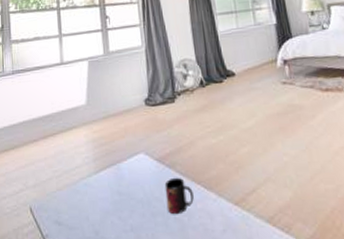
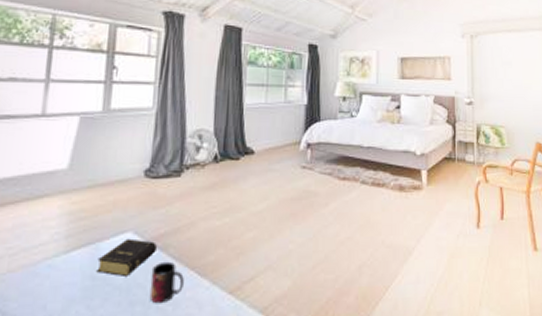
book: none [120,159,167,192] -> present [96,238,158,276]

